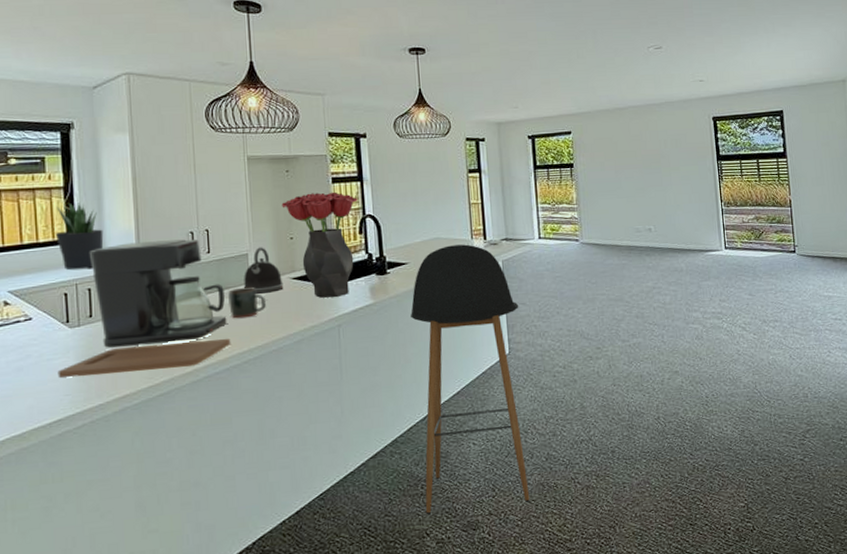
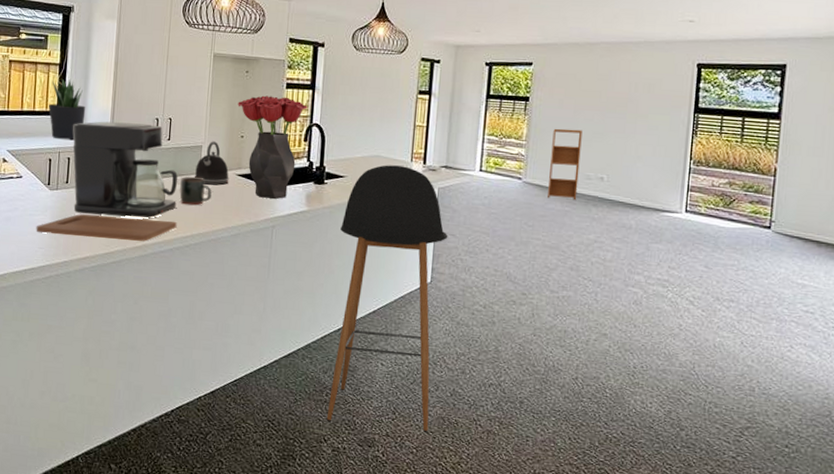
bookshelf: none [600,188,631,255] -> present [548,128,583,201]

